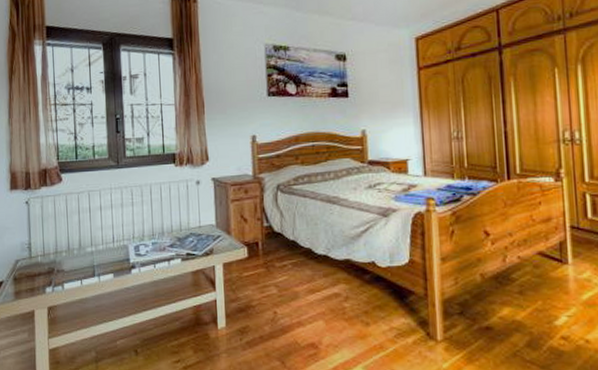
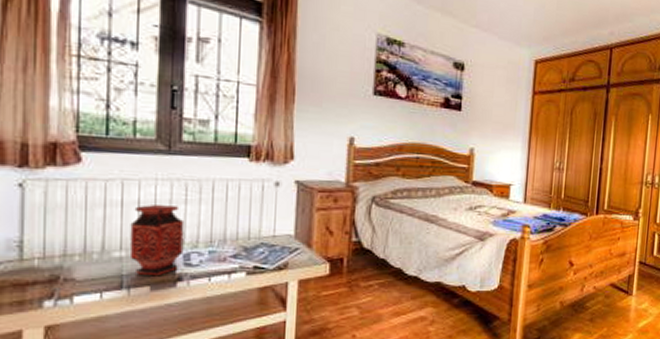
vase: none [96,208,134,266] -> present [129,205,185,276]

